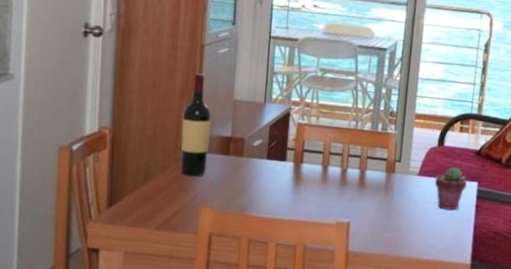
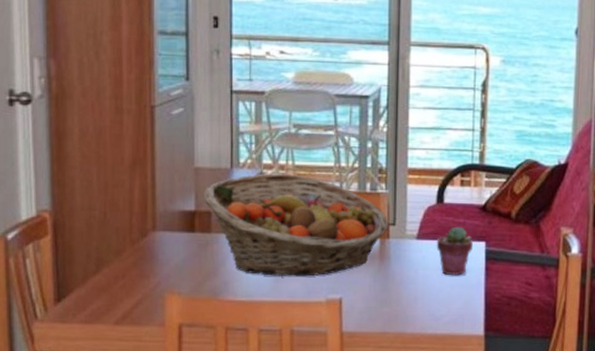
wine bottle: present [180,73,212,177] -> none [135,140,170,259]
fruit basket: none [238,109,395,201] -> present [203,173,389,276]

